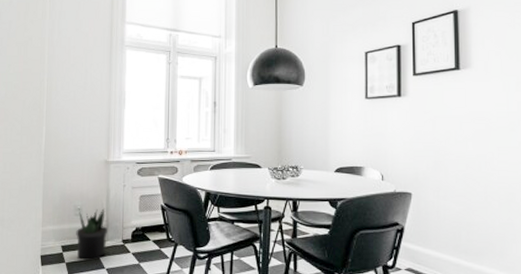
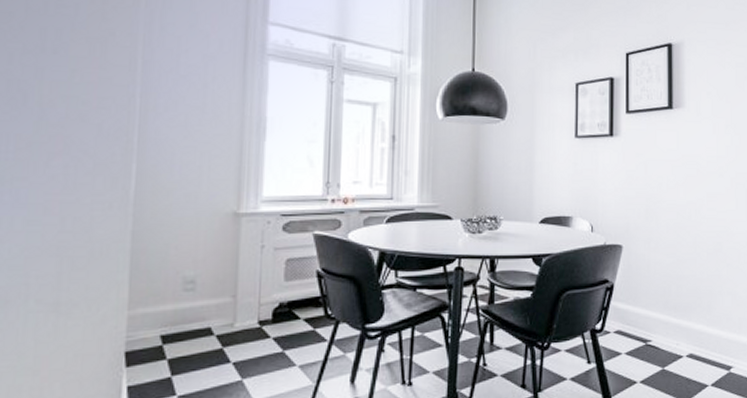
planter: present [76,207,107,260] -> none [185,277,236,352]

